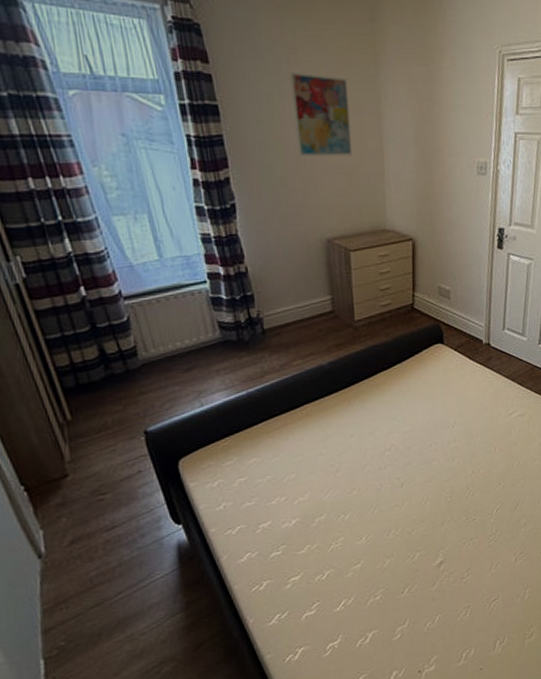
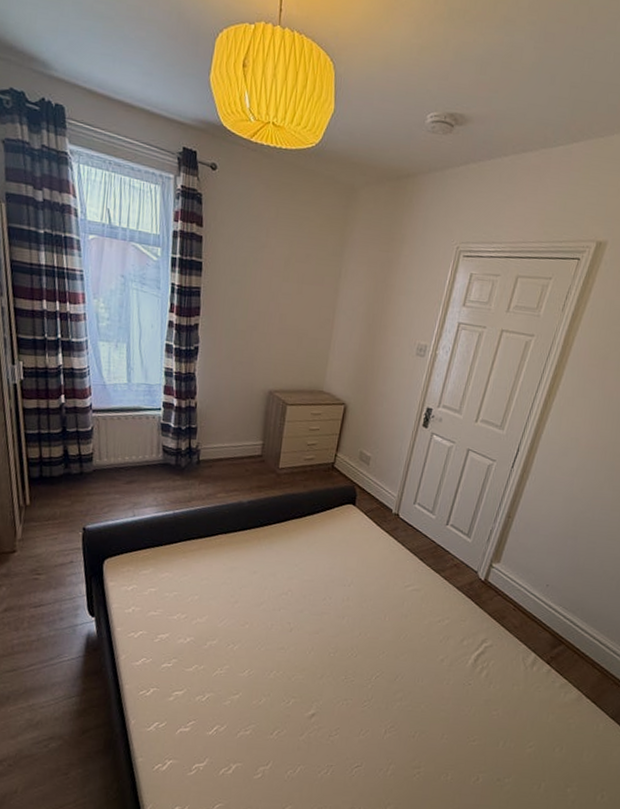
wall art: present [289,72,352,157] -> none [259,242,315,321]

